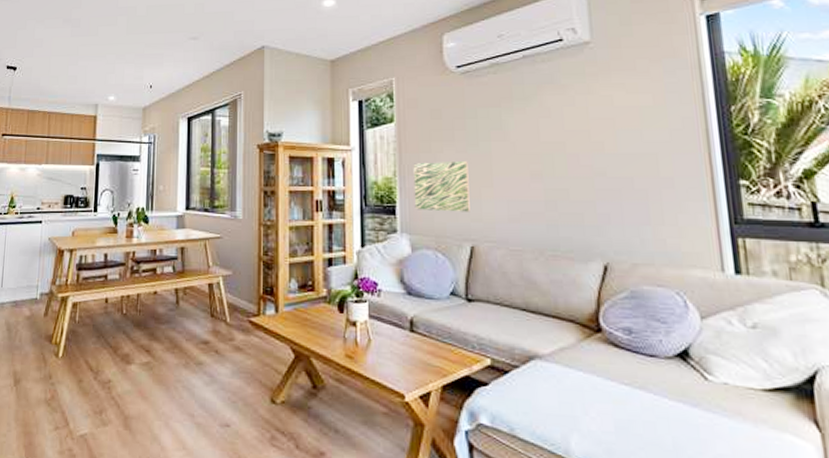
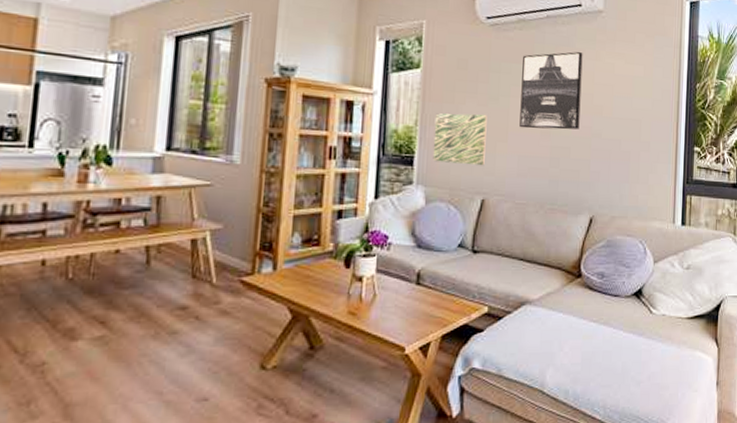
wall art: none [501,88,577,172] -> present [519,52,583,130]

